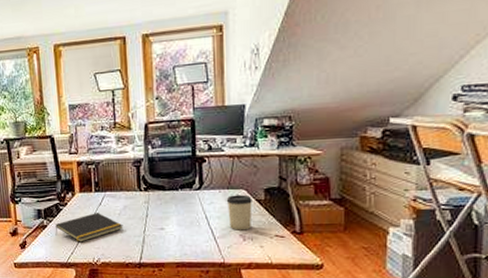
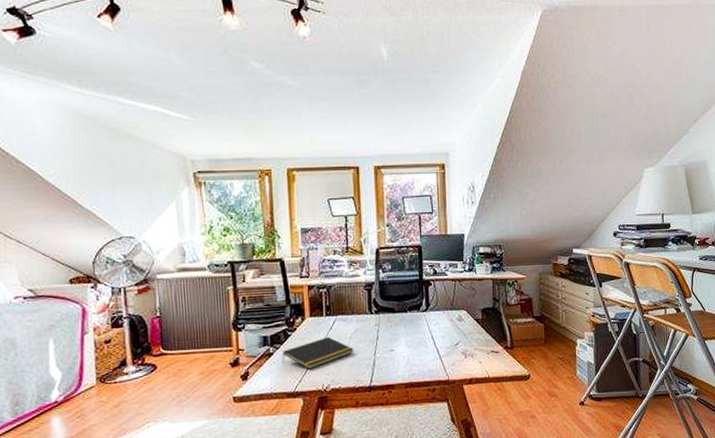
cup: present [226,194,252,231] -> none [449,315,472,348]

